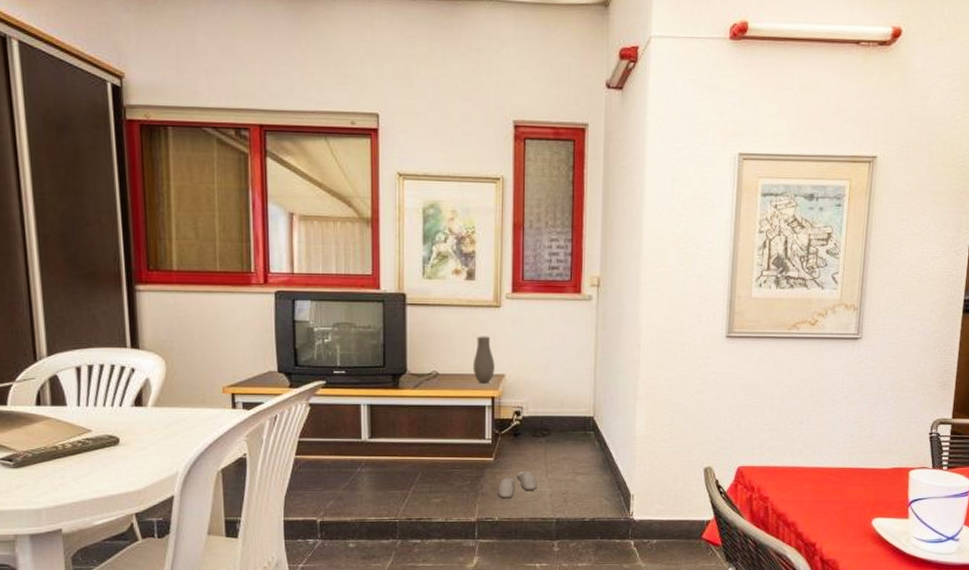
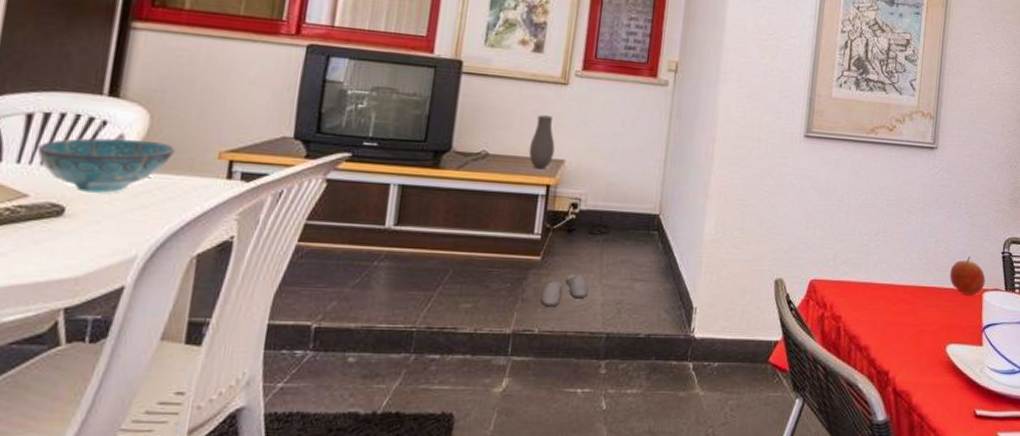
bowl: none [89,381,189,425] -> present [37,138,175,193]
fruit: none [875,438,912,474] -> present [950,256,986,296]

